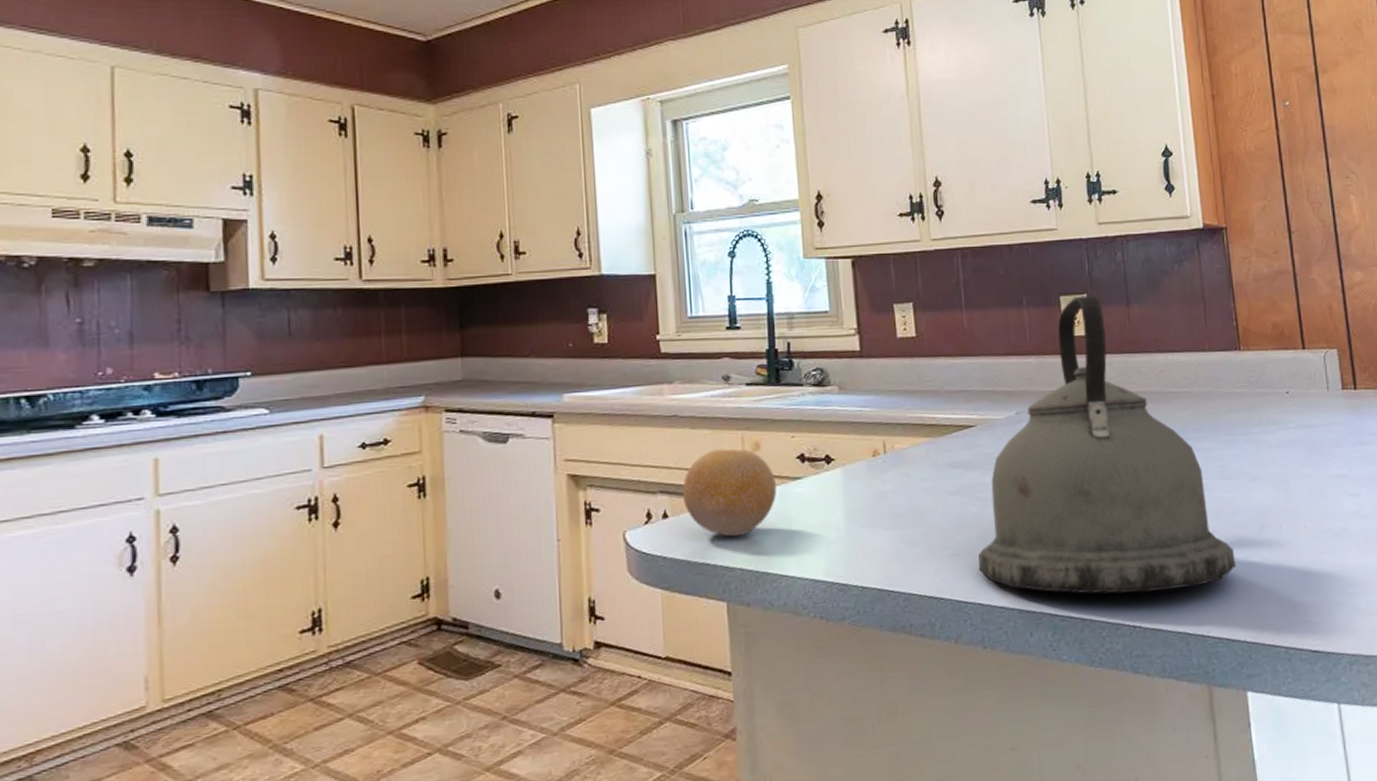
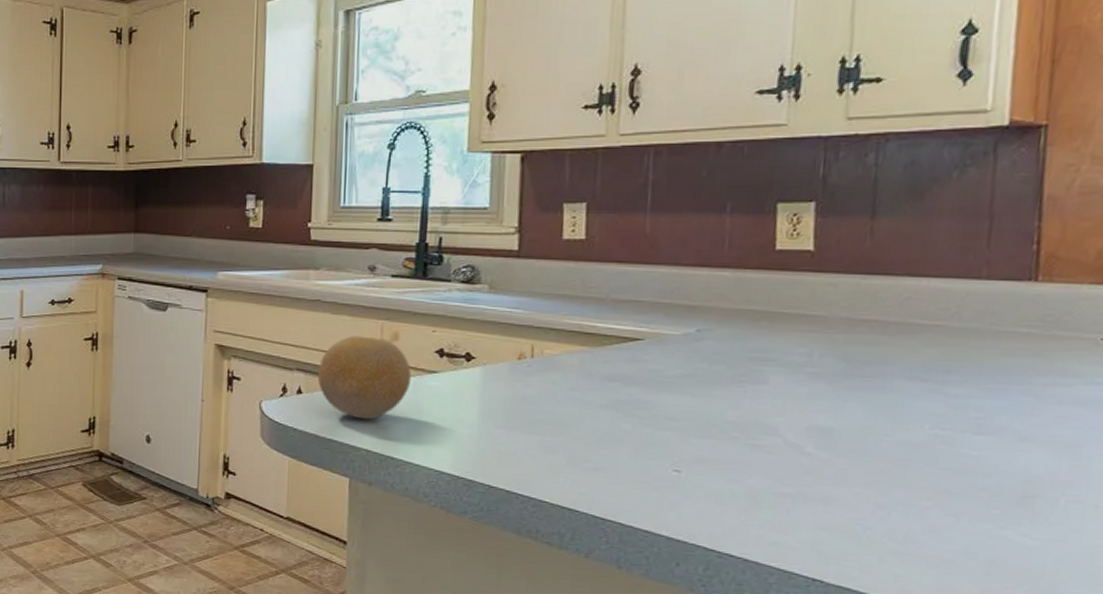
kettle: present [979,295,1236,594] -> none [625,204,976,550]

